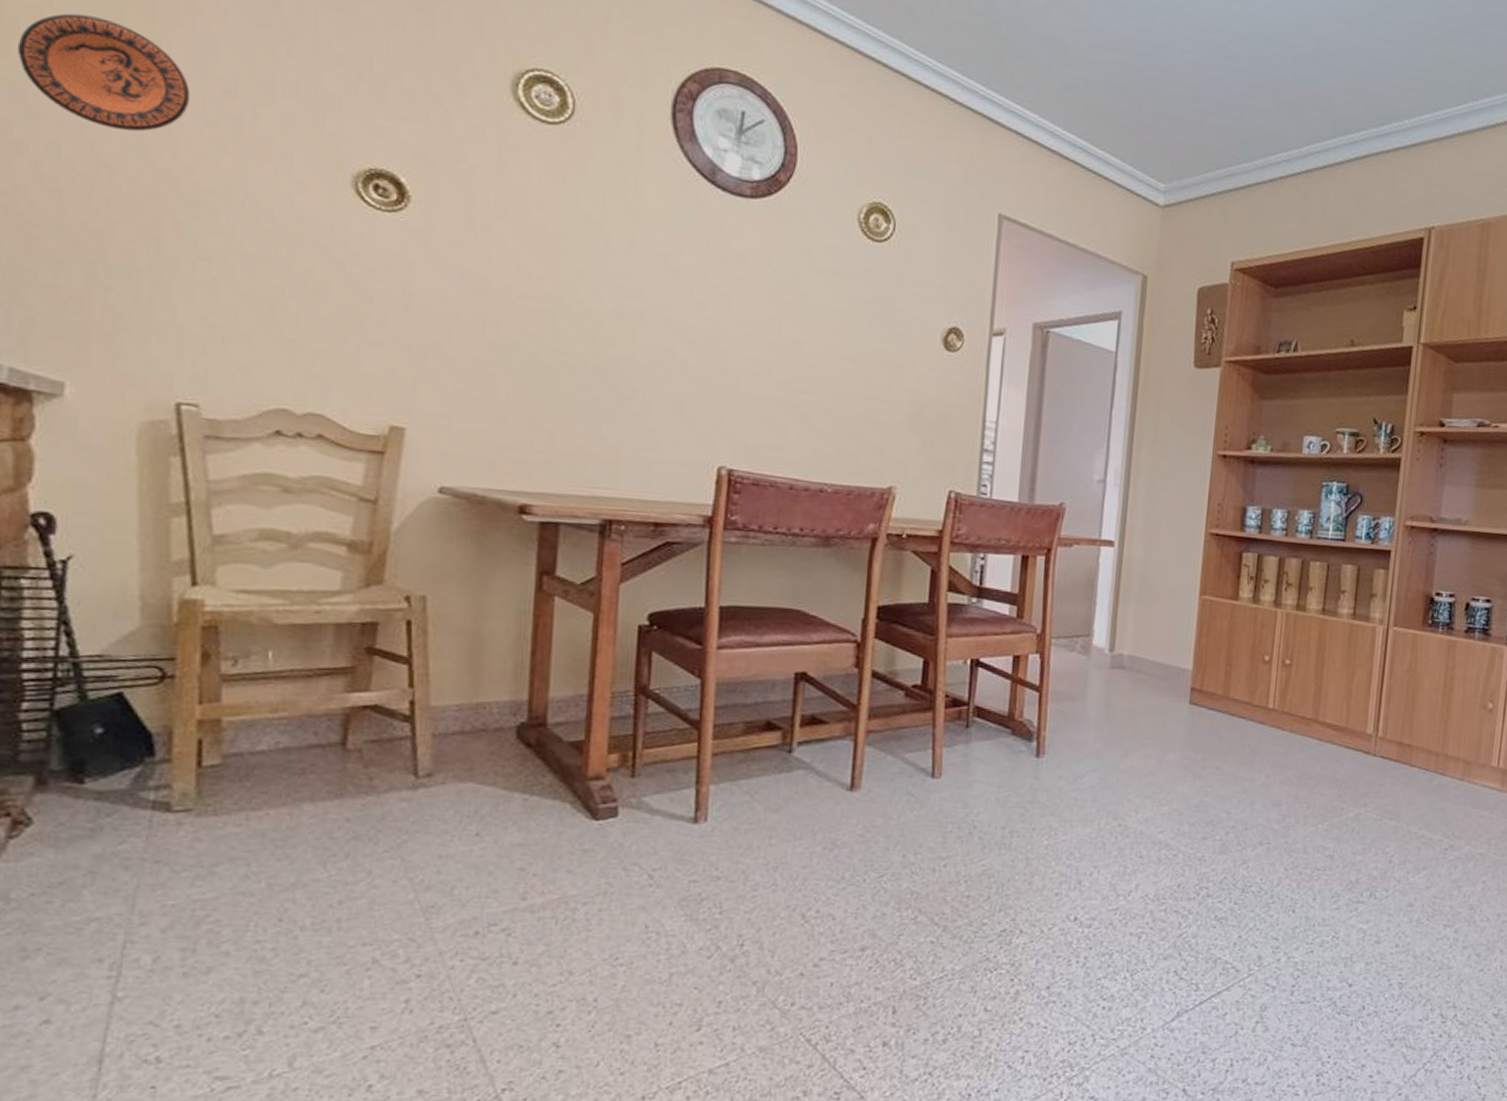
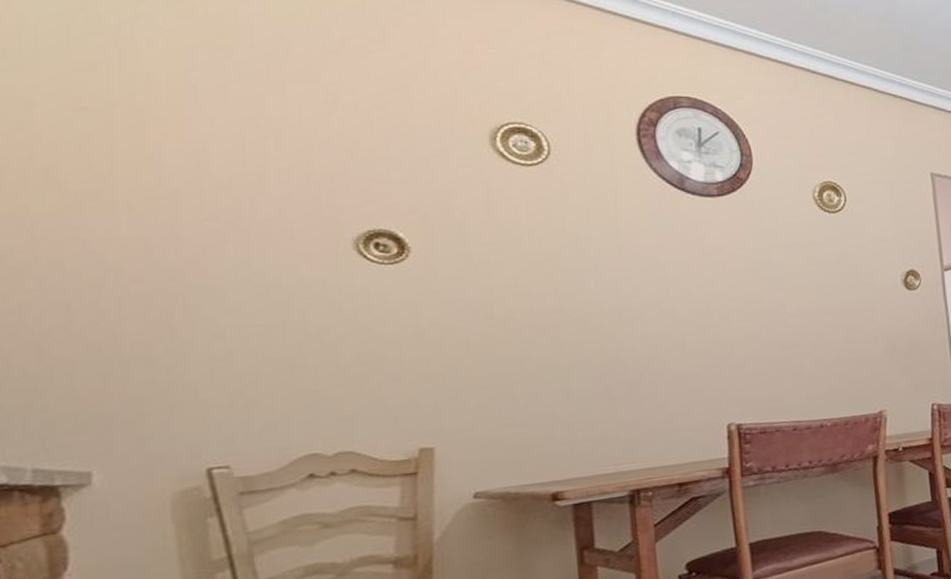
decorative plate: present [18,13,191,132] -> none [11,144,188,238]

